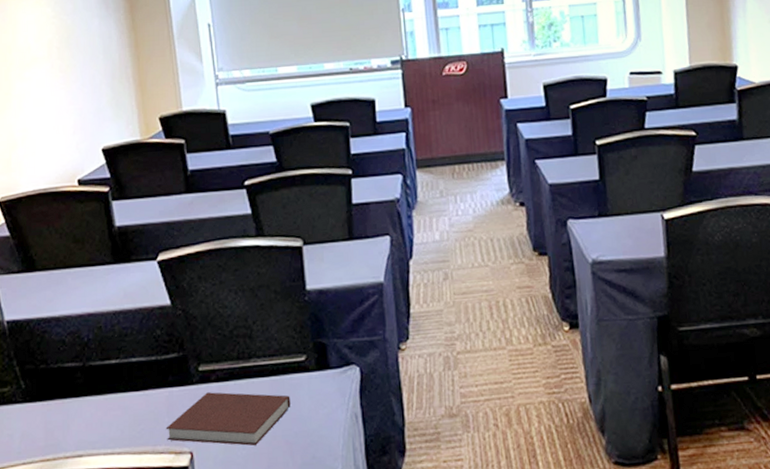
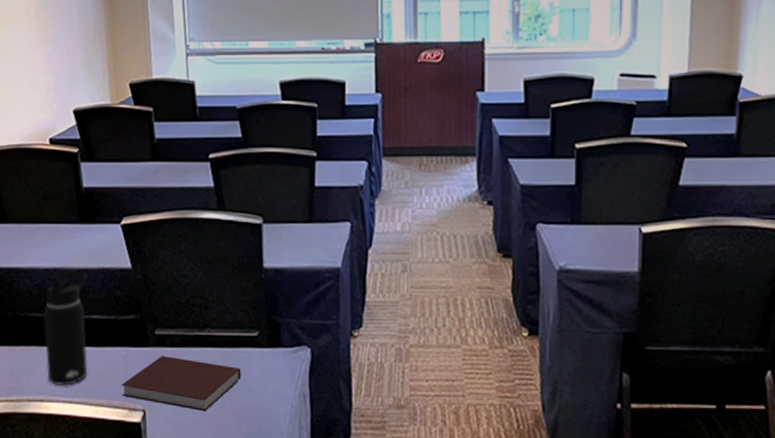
water bottle: none [78,313,128,437] -> present [43,271,87,386]

